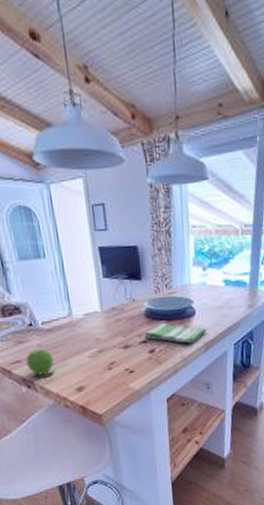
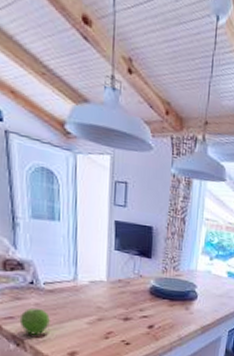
dish towel: present [144,322,207,344] -> none [145,301,206,325]

